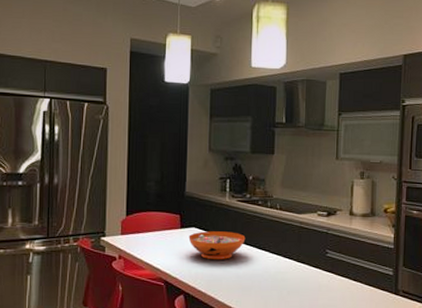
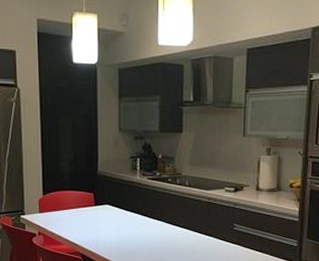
decorative bowl: present [188,231,246,259] -> none [102,208,157,234]

